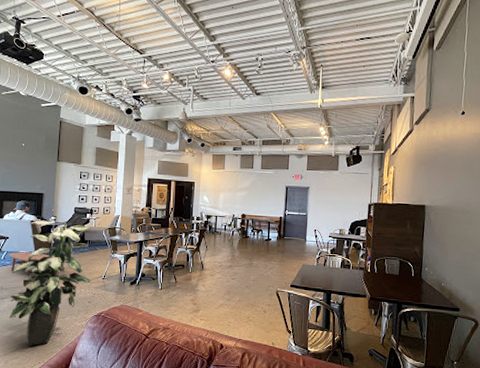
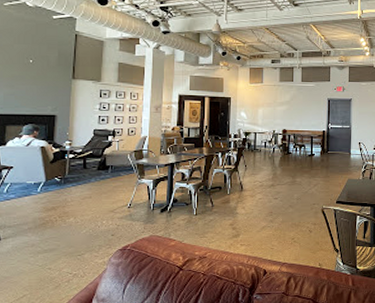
indoor plant: present [9,220,91,346] -> none [14,145,114,291]
coffee table: present [9,252,59,274] -> none [13,183,76,207]

